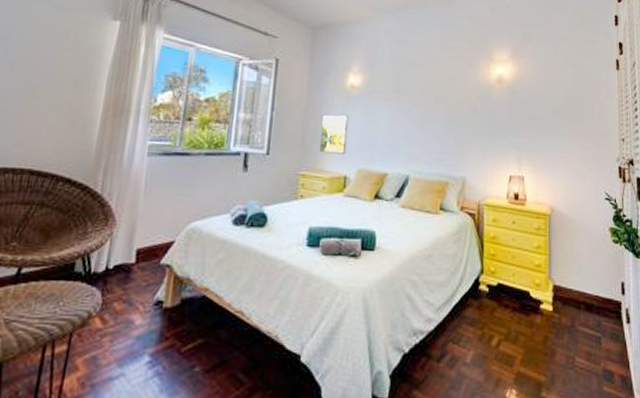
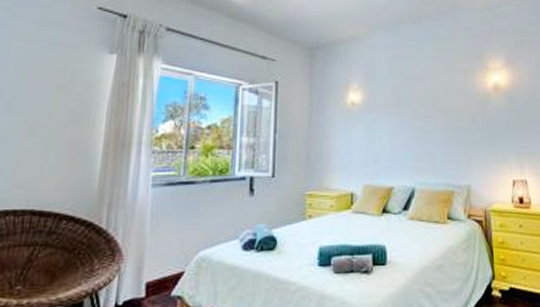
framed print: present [319,114,349,154] -> none [324,133,352,171]

